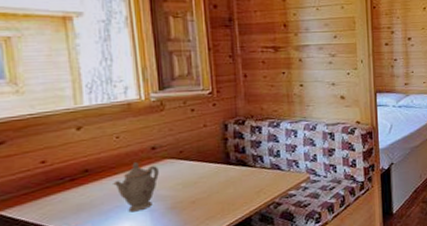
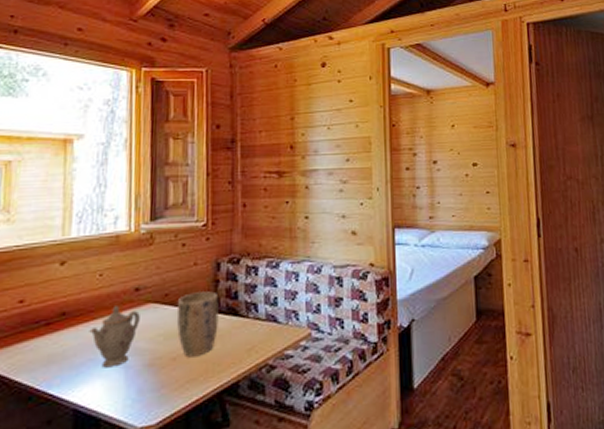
plant pot: none [191,147,230,200] -> present [176,291,219,357]

